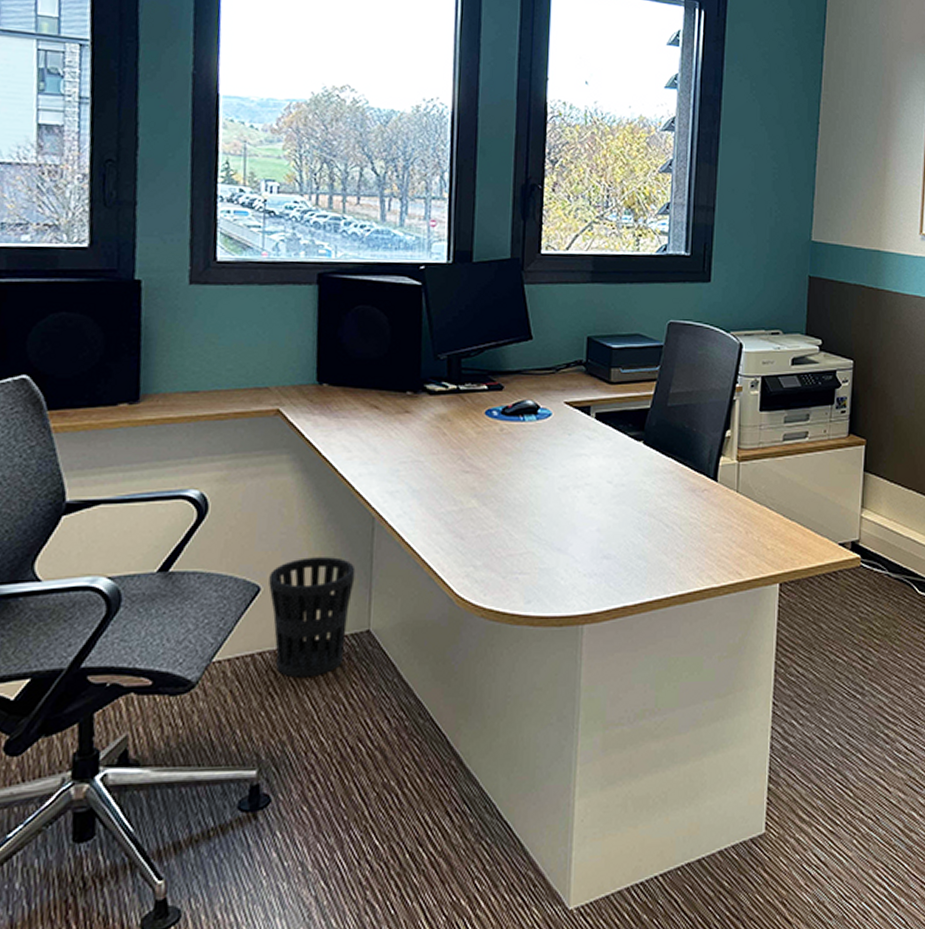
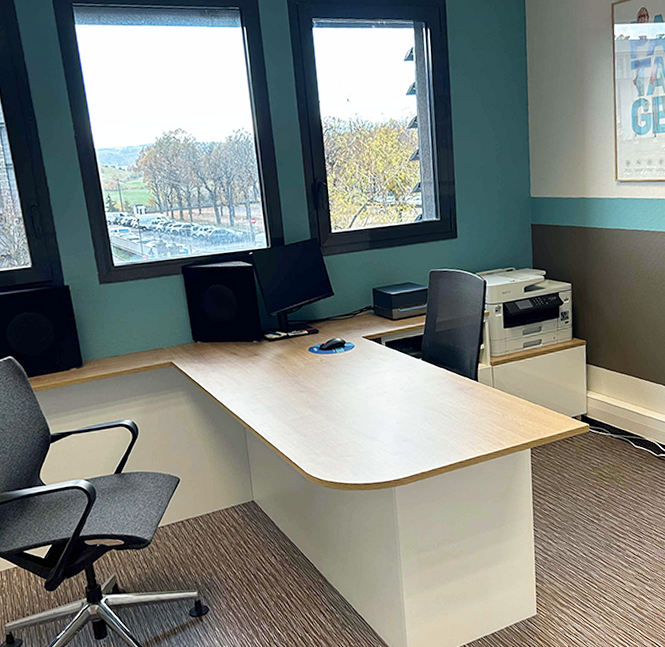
wastebasket: present [268,557,356,678] -> none [184,455,240,534]

